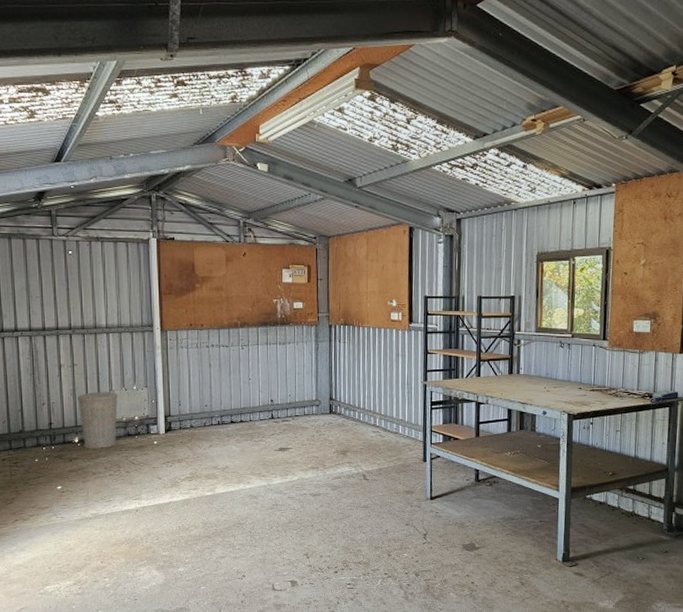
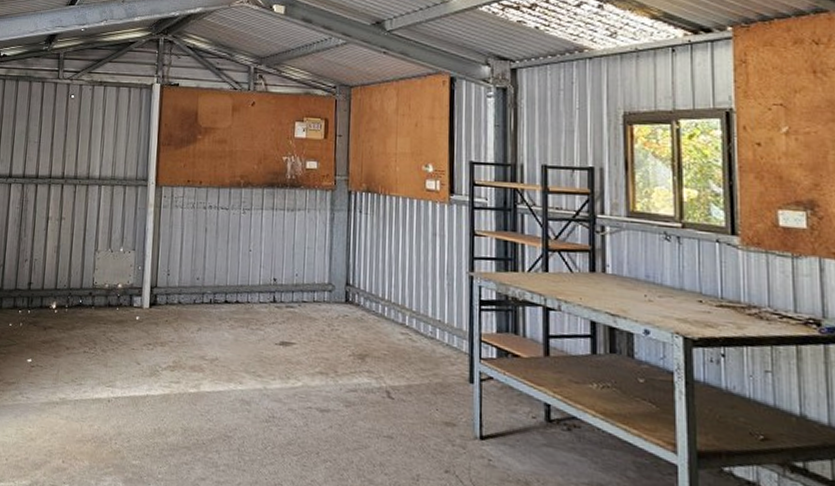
trash can: present [77,391,118,448] -> none [61,251,102,318]

